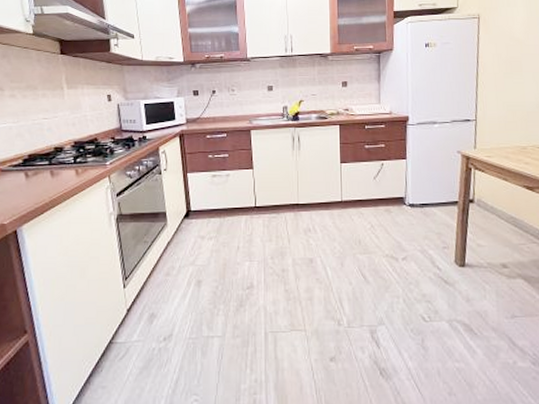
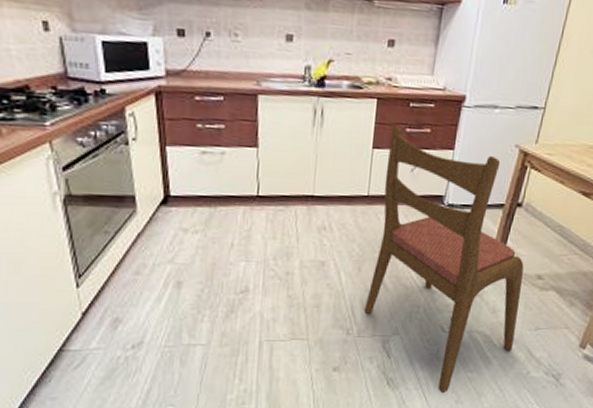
dining chair: none [350,144,494,385] -> present [364,126,524,394]

